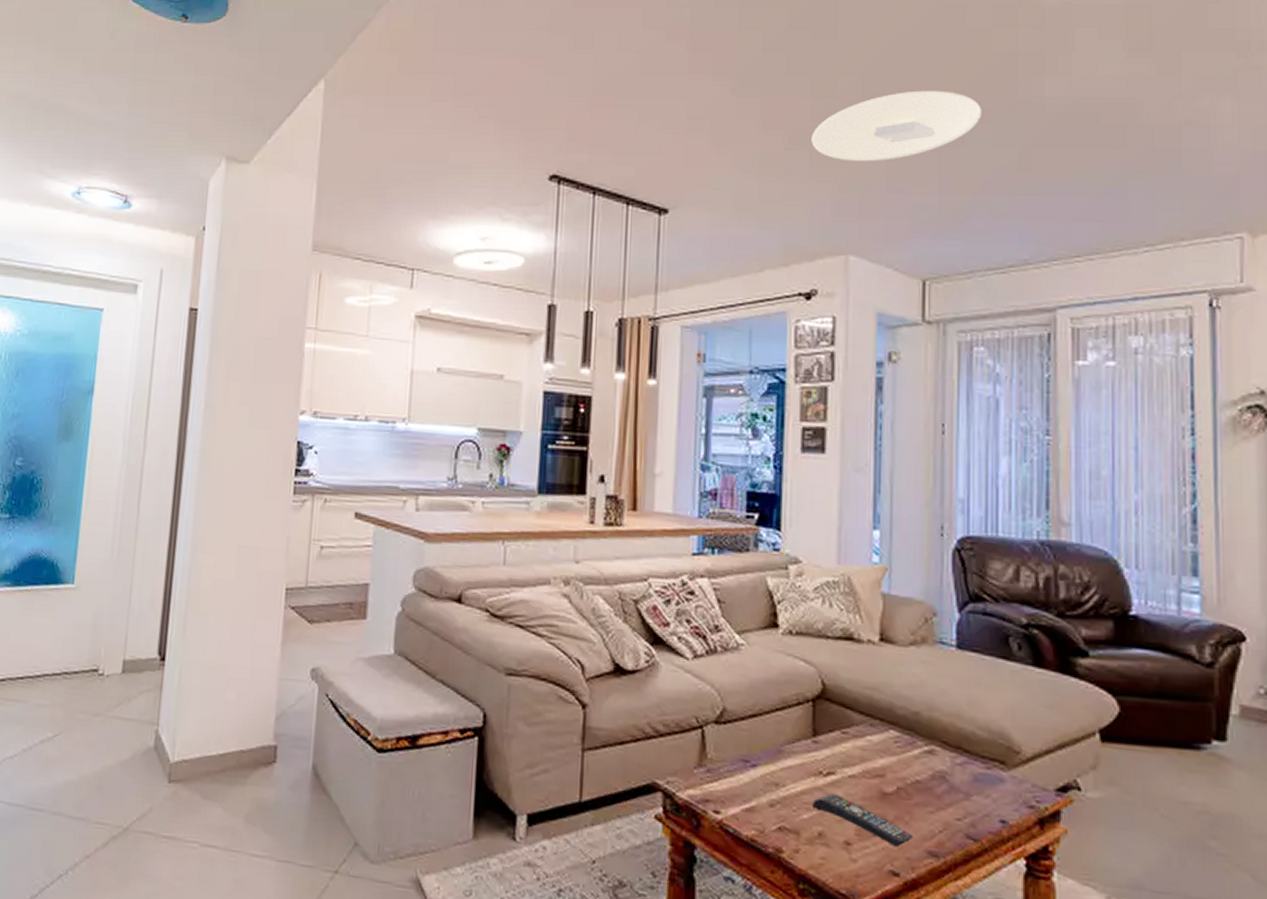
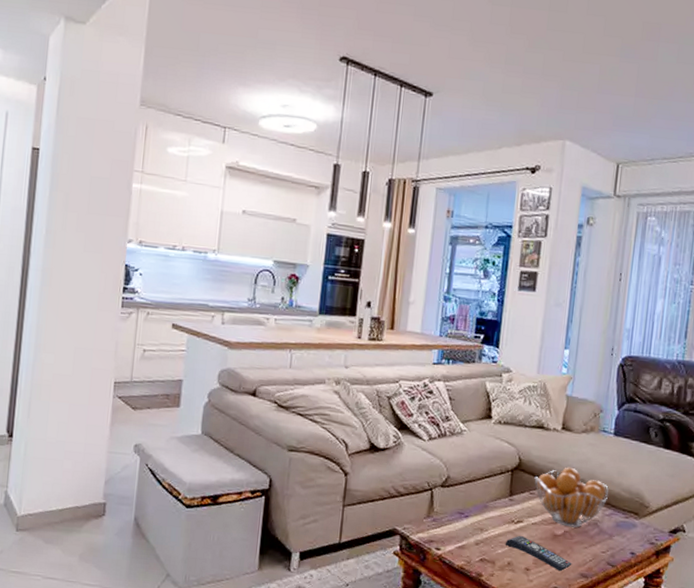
ceiling light: present [811,90,981,162] -> none [546,12,673,67]
fruit basket: none [846,694,957,783] -> present [534,467,609,528]

